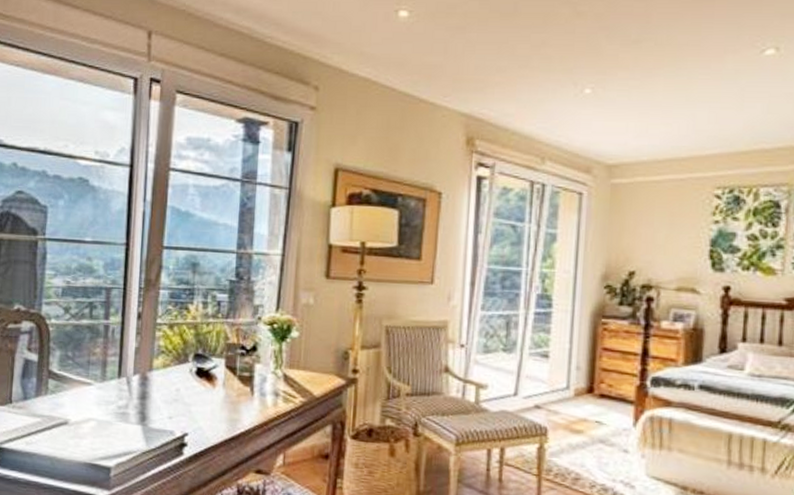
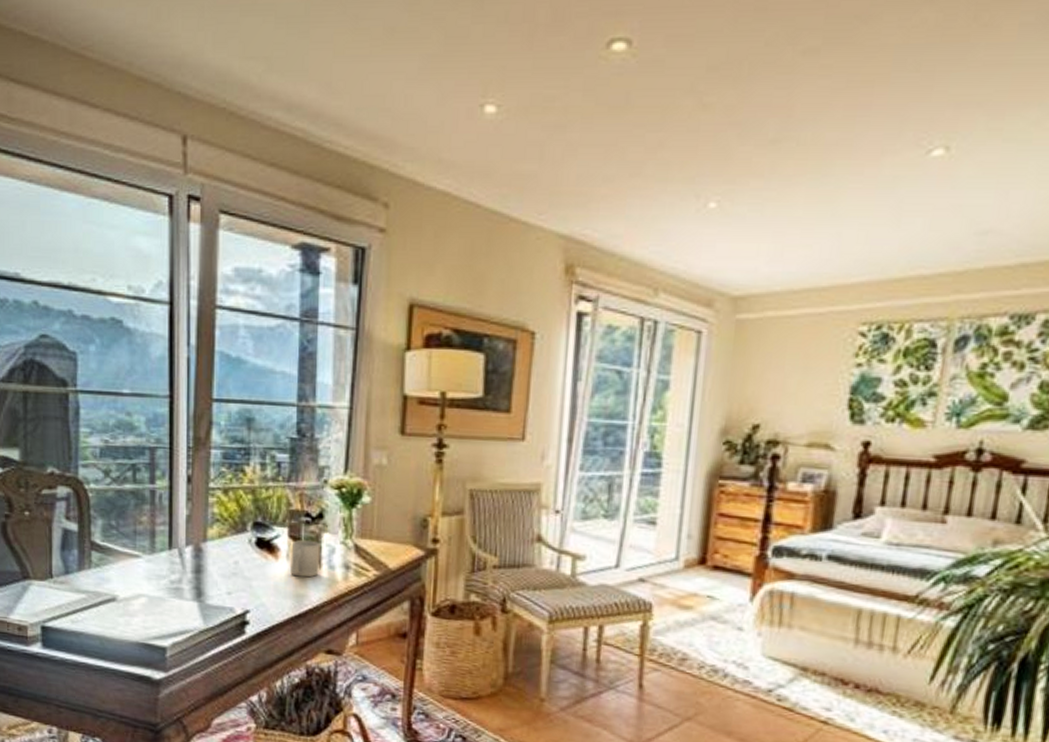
mug: none [226,370,253,404] -> present [290,540,320,578]

